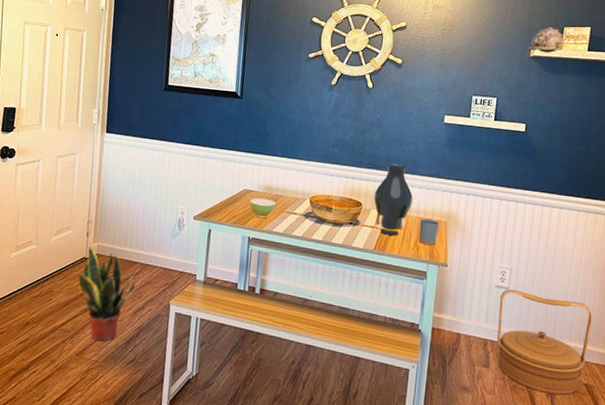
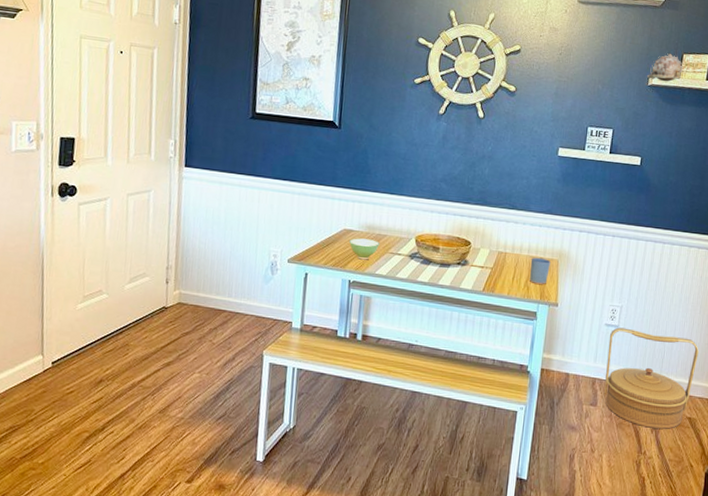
potted plant: present [78,247,140,342] -> none [158,295,228,397]
vase: present [374,163,413,236] -> none [483,199,525,276]

